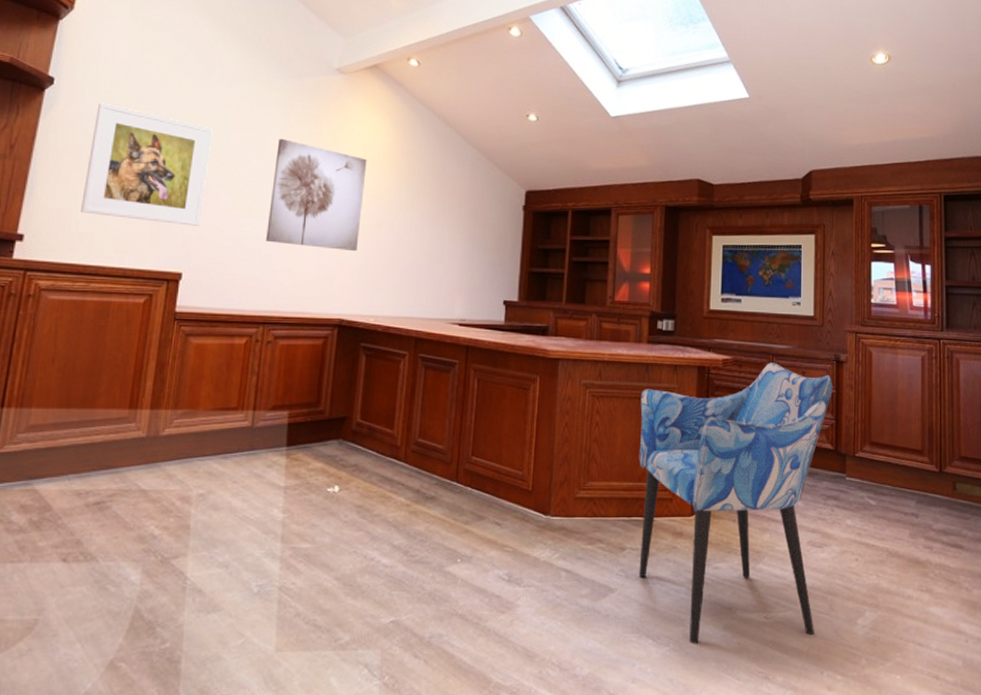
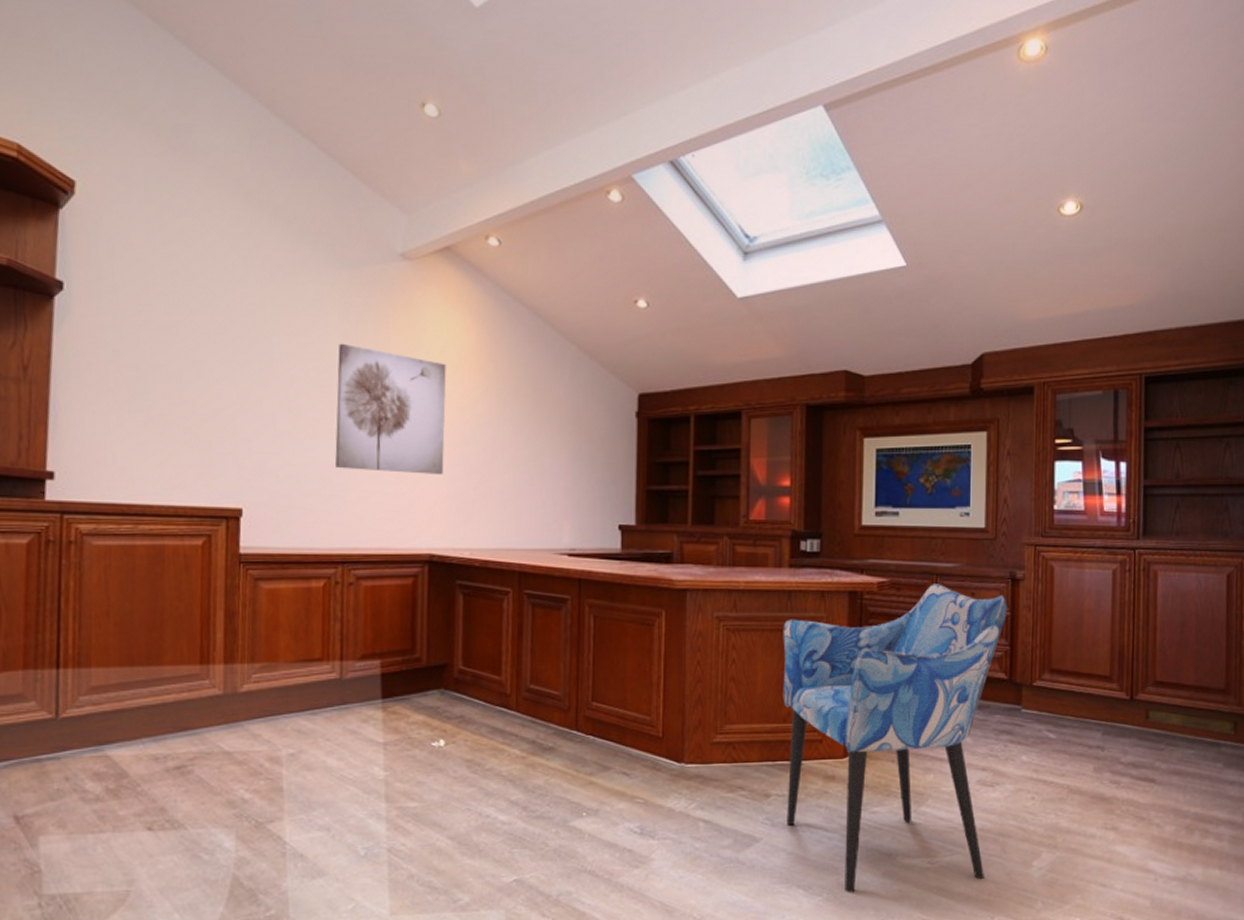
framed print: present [81,102,213,226] -> none [115,309,260,453]

